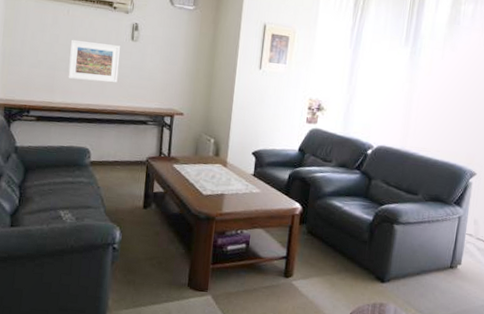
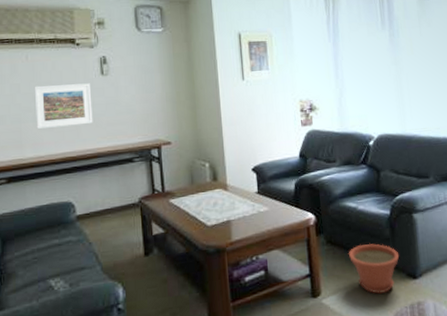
plant pot: none [325,241,373,288] -> present [348,243,400,294]

